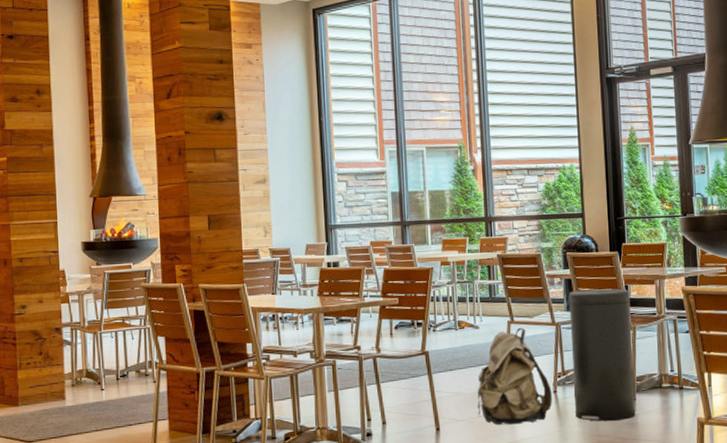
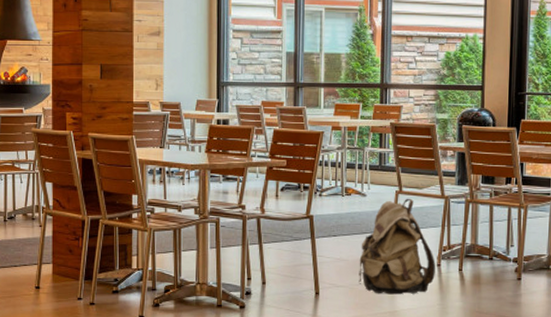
pedal bin: present [569,288,636,421] -> none [457,165,525,299]

